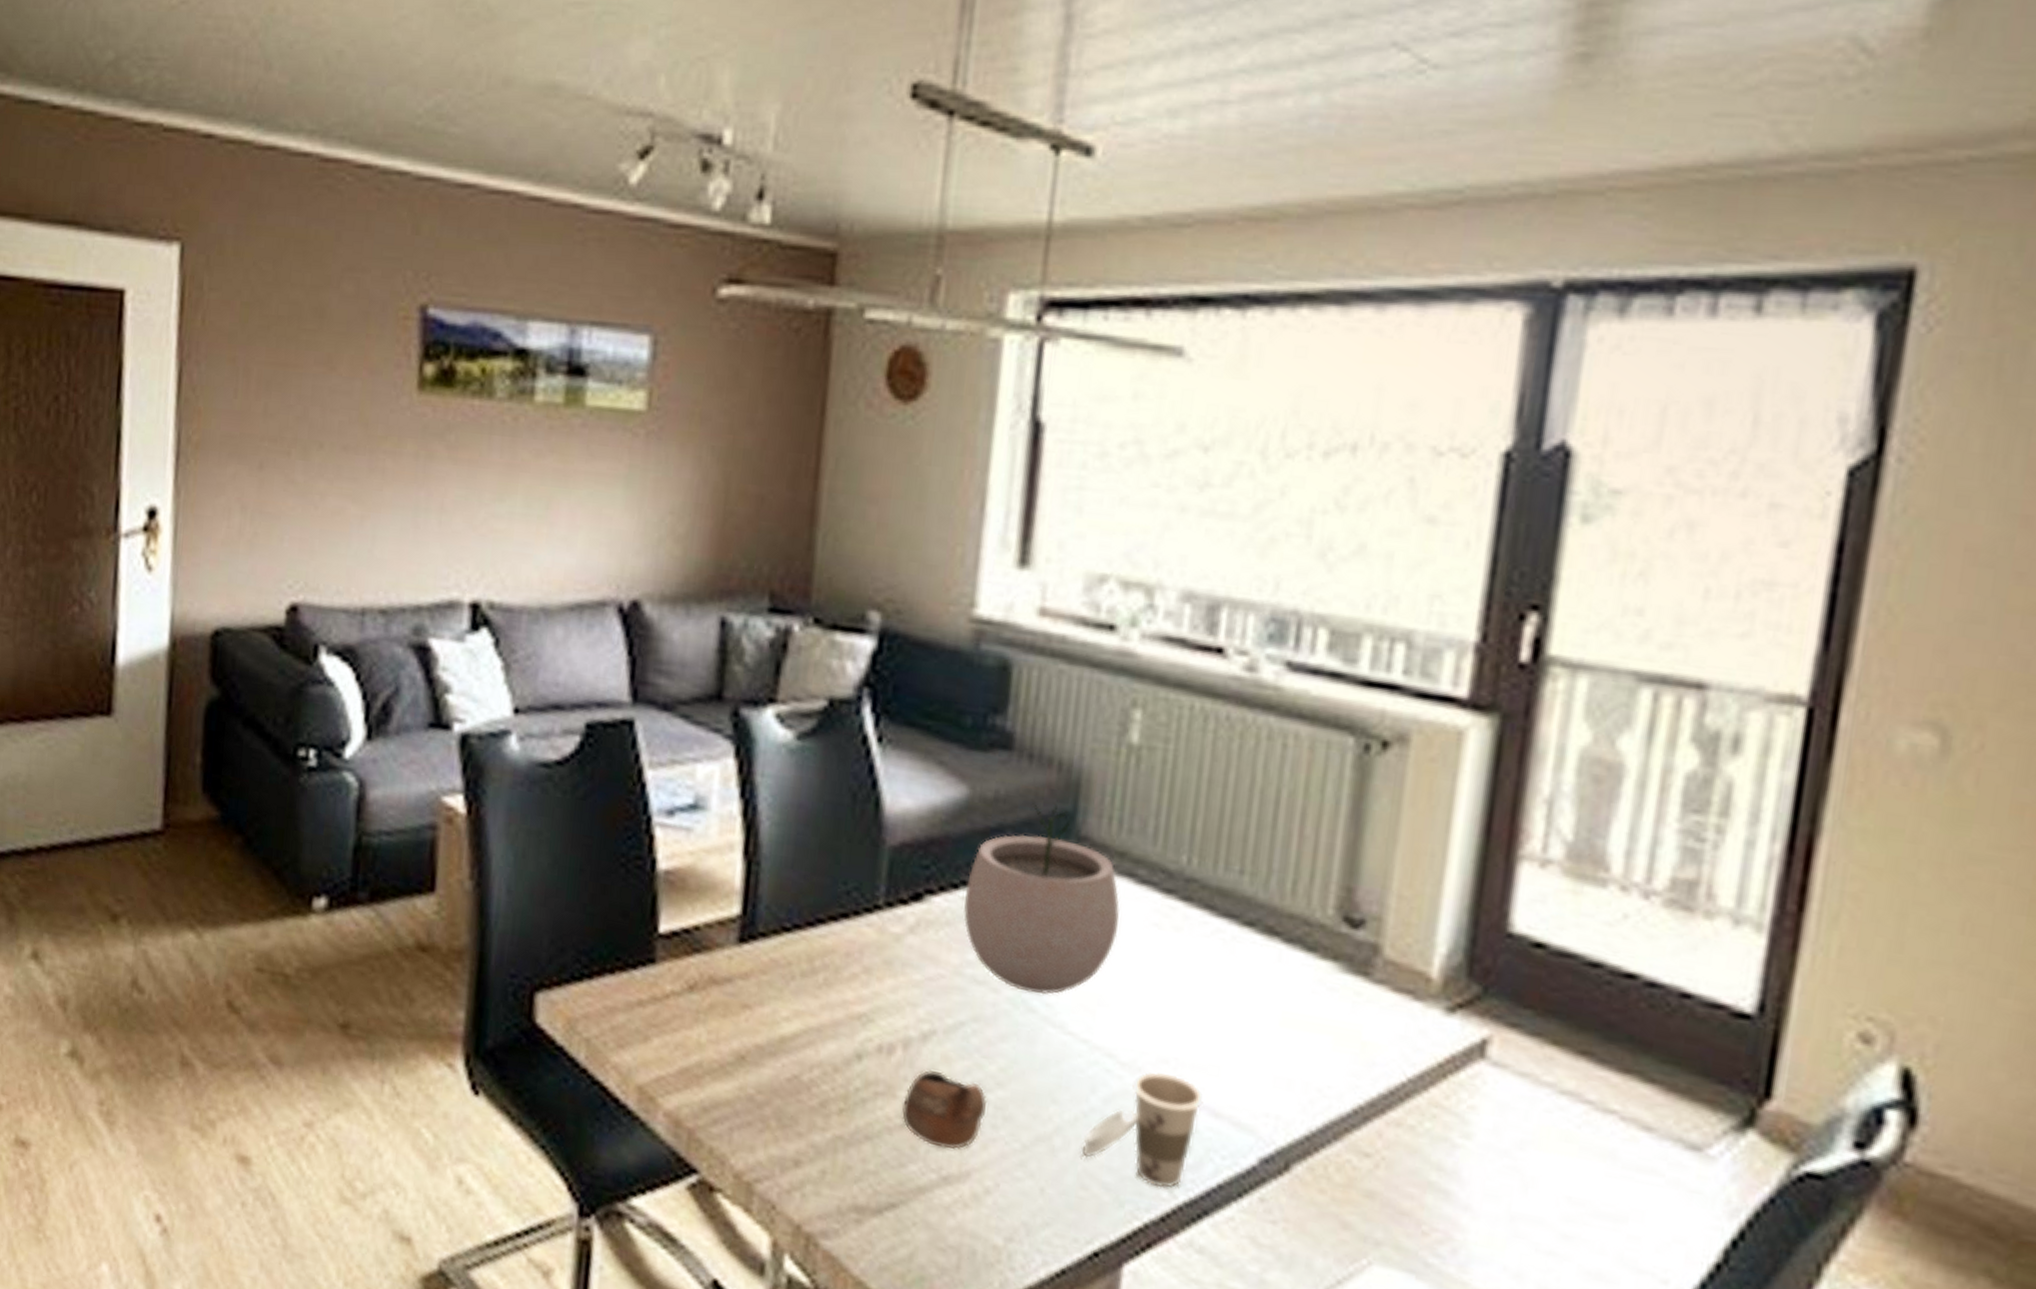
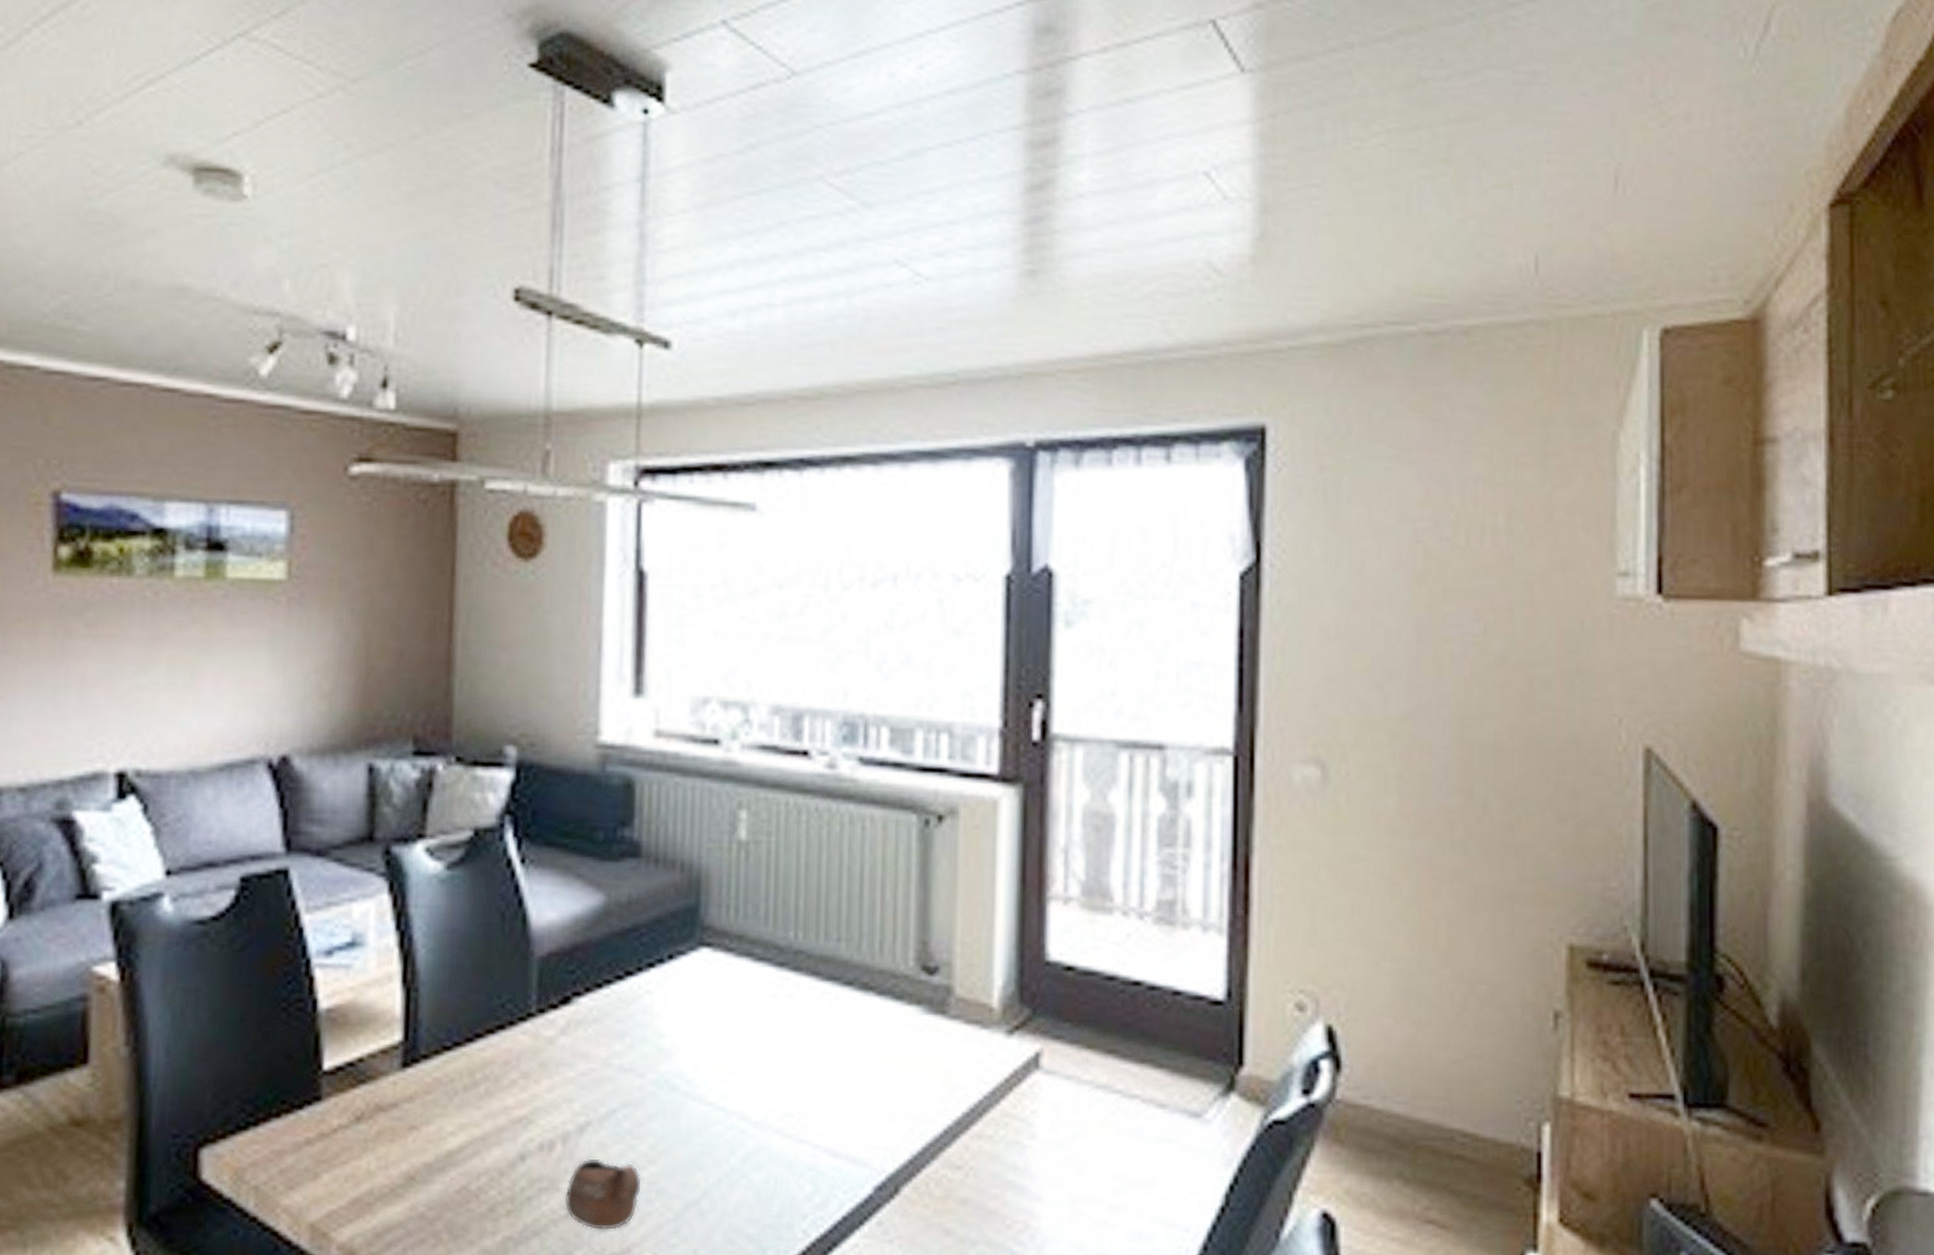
plant pot: present [964,802,1120,995] -> none [608,901,742,1073]
cup: present [1082,1071,1204,1189] -> none [726,1125,825,1230]

